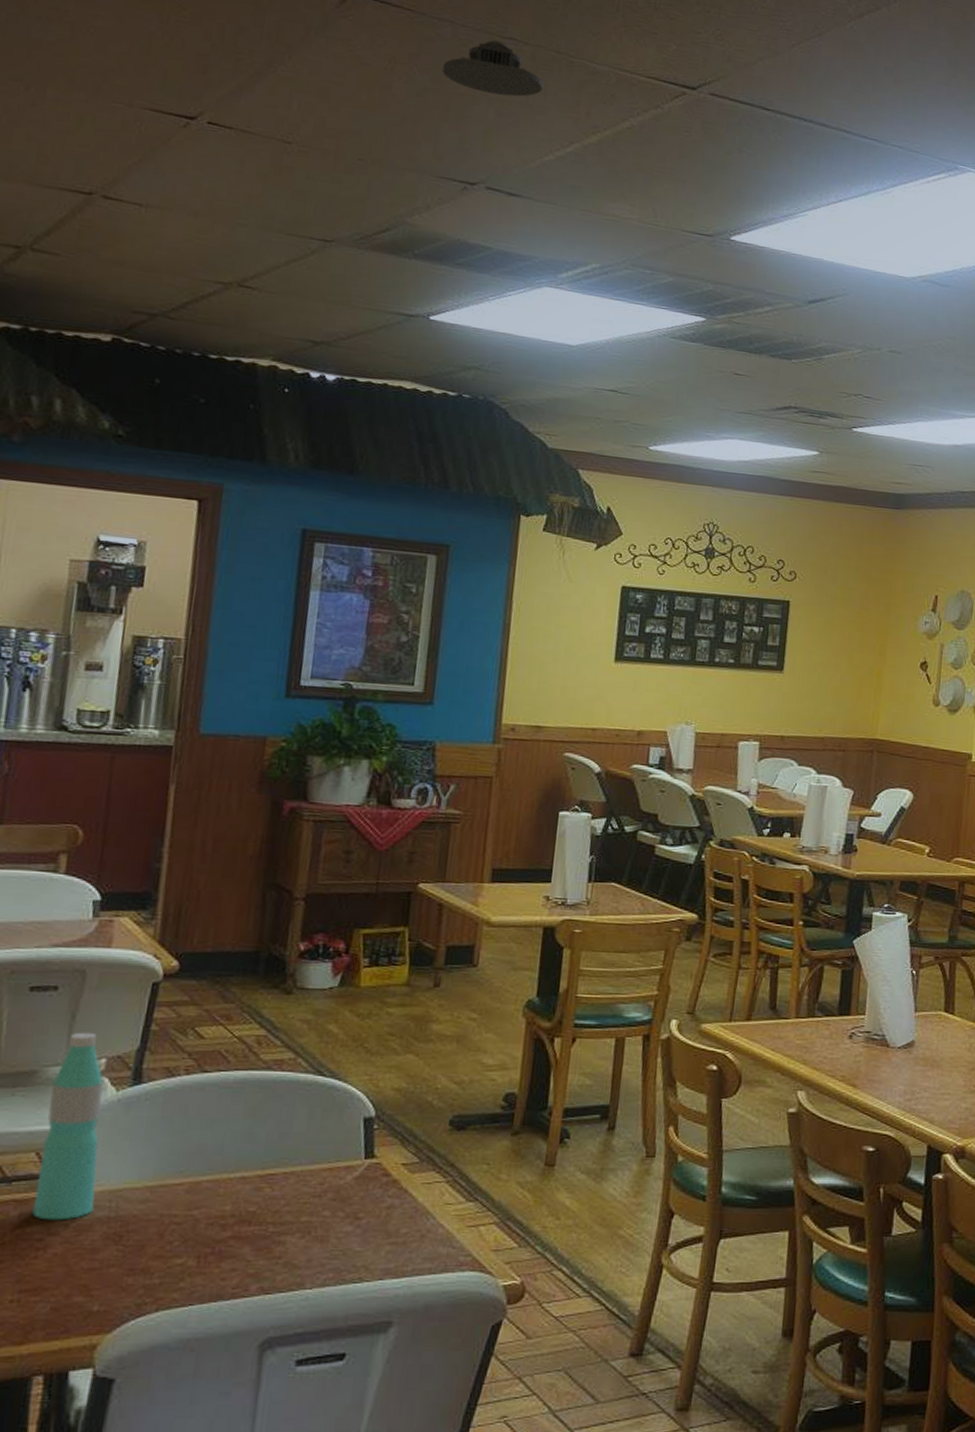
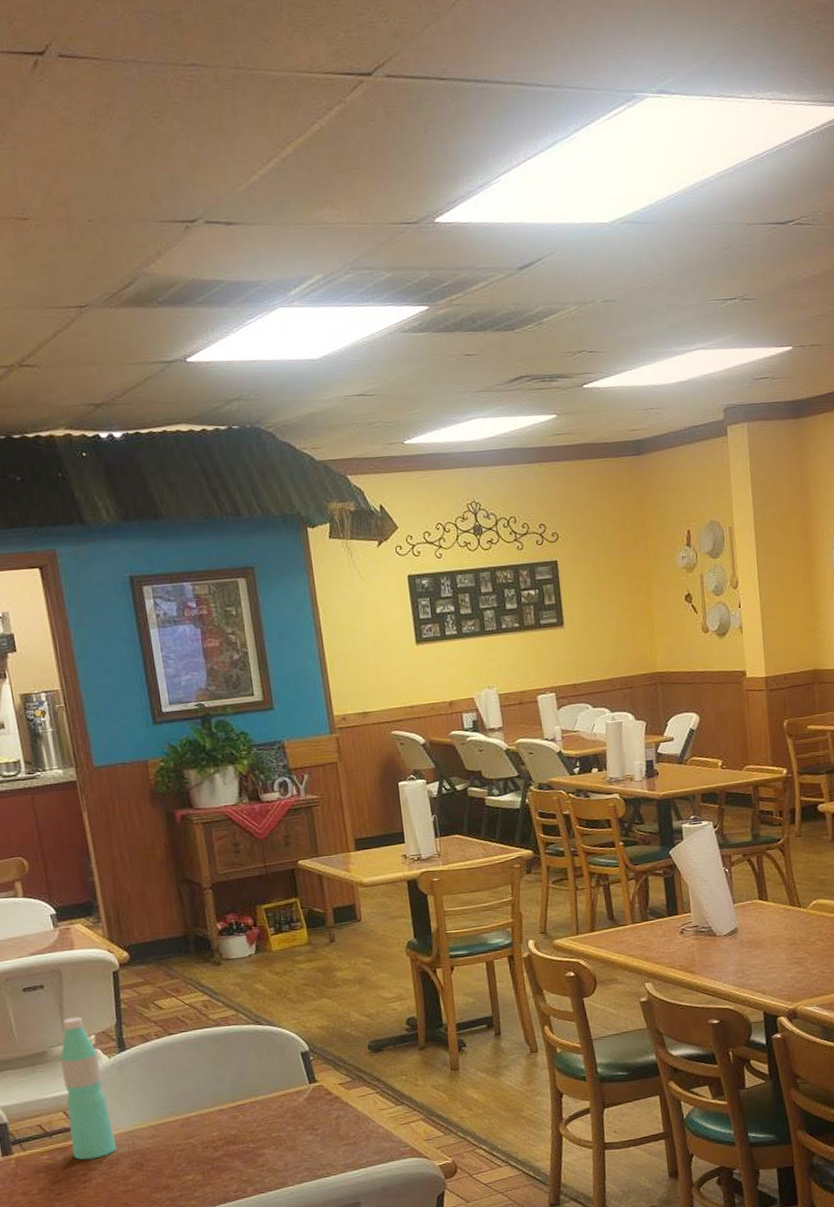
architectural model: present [442,40,544,97] -> none [138,70,233,127]

